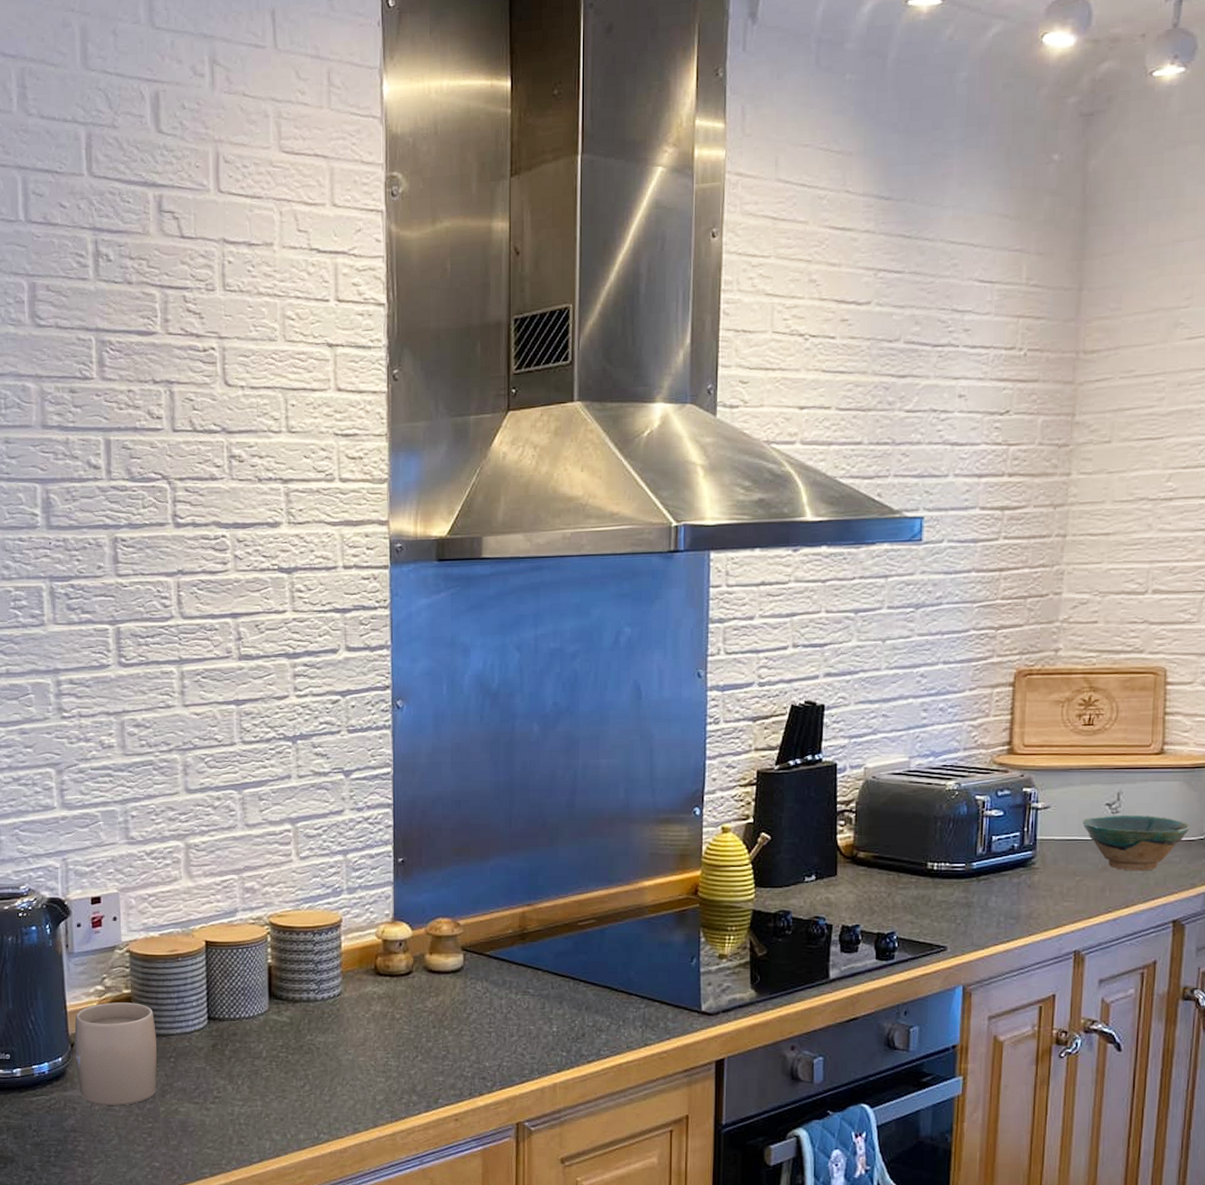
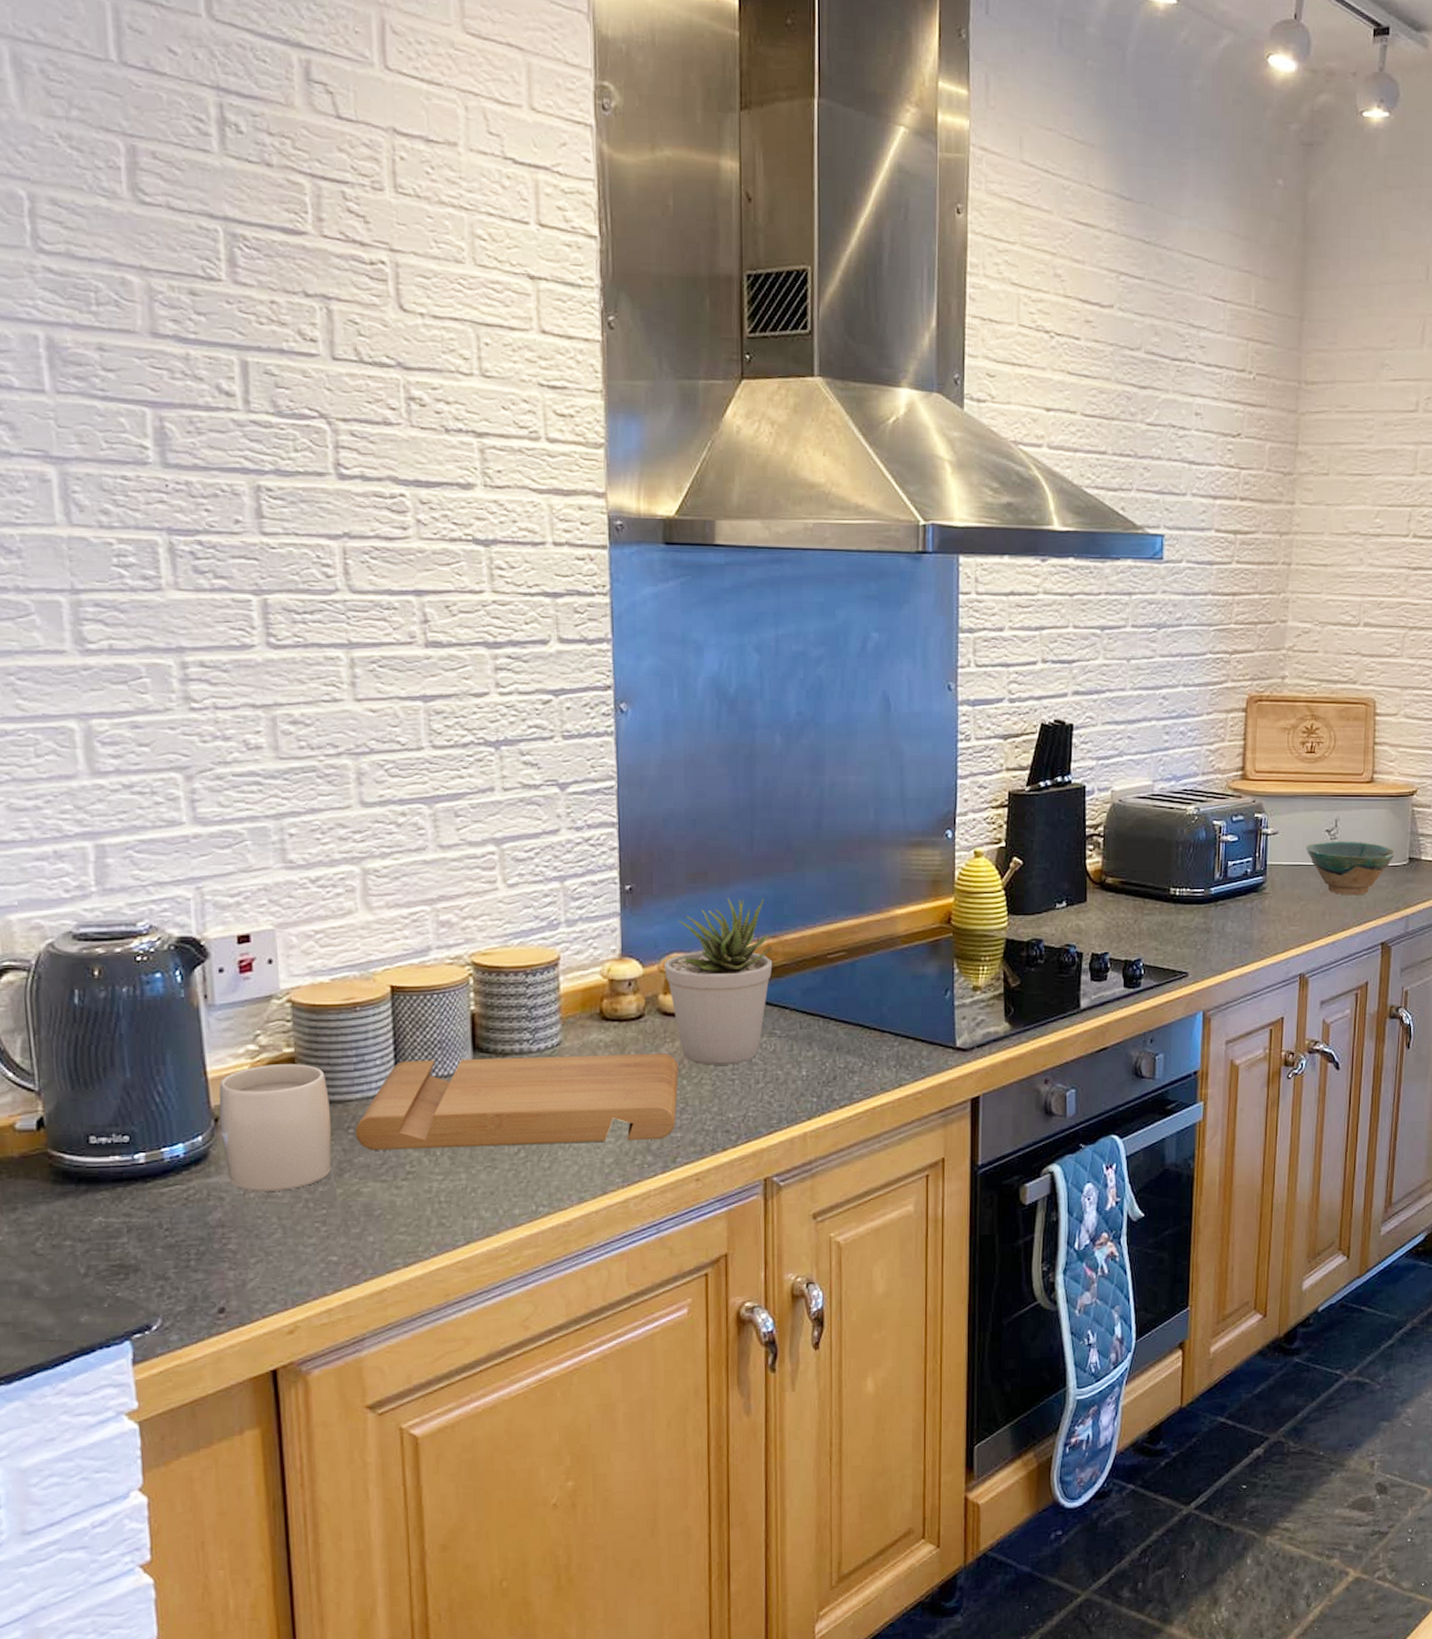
cutting board: none [175,1004,442,1082] -> present [355,1053,679,1150]
potted plant: none [431,870,528,1019] -> present [664,898,773,1066]

